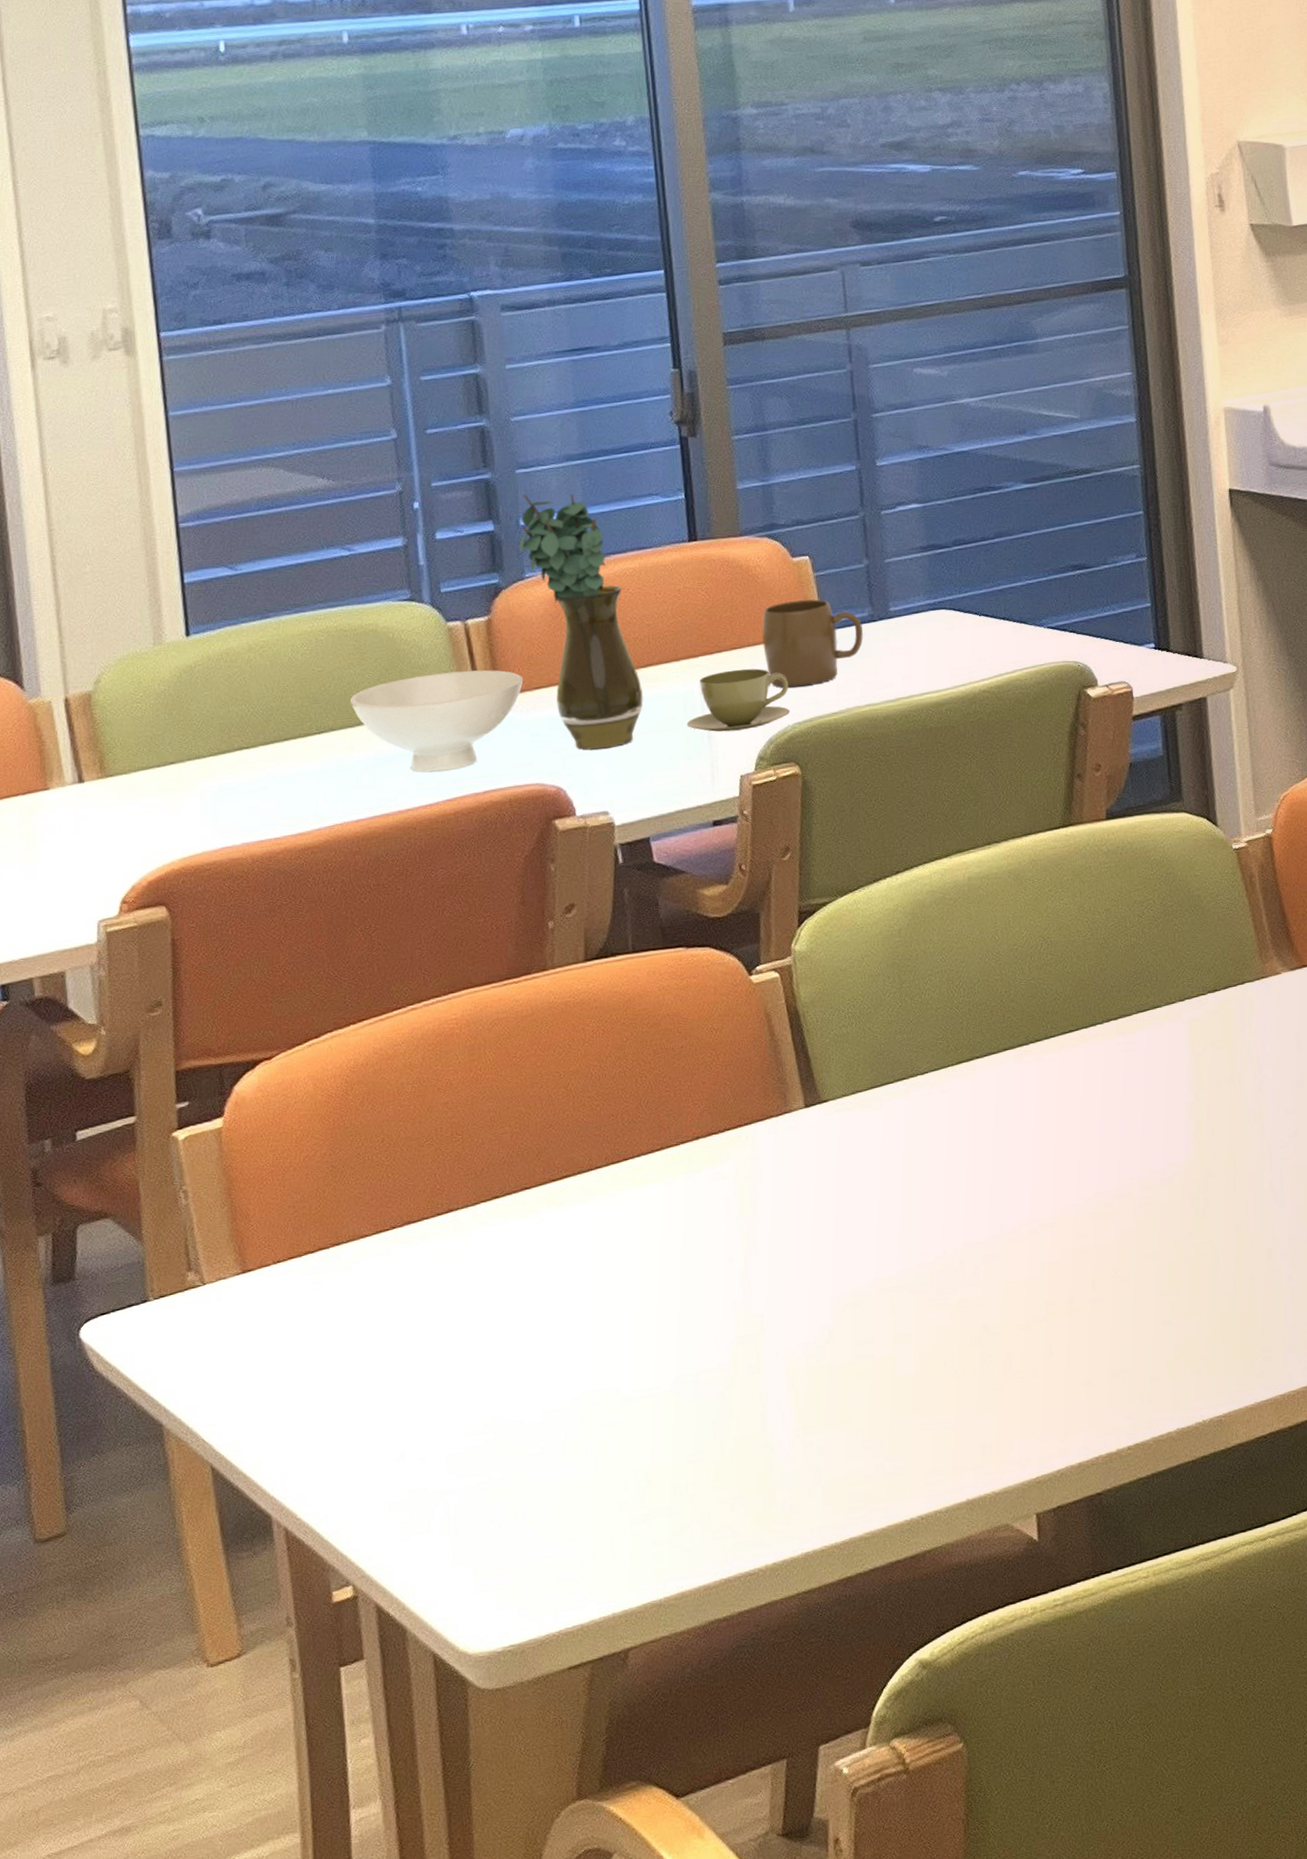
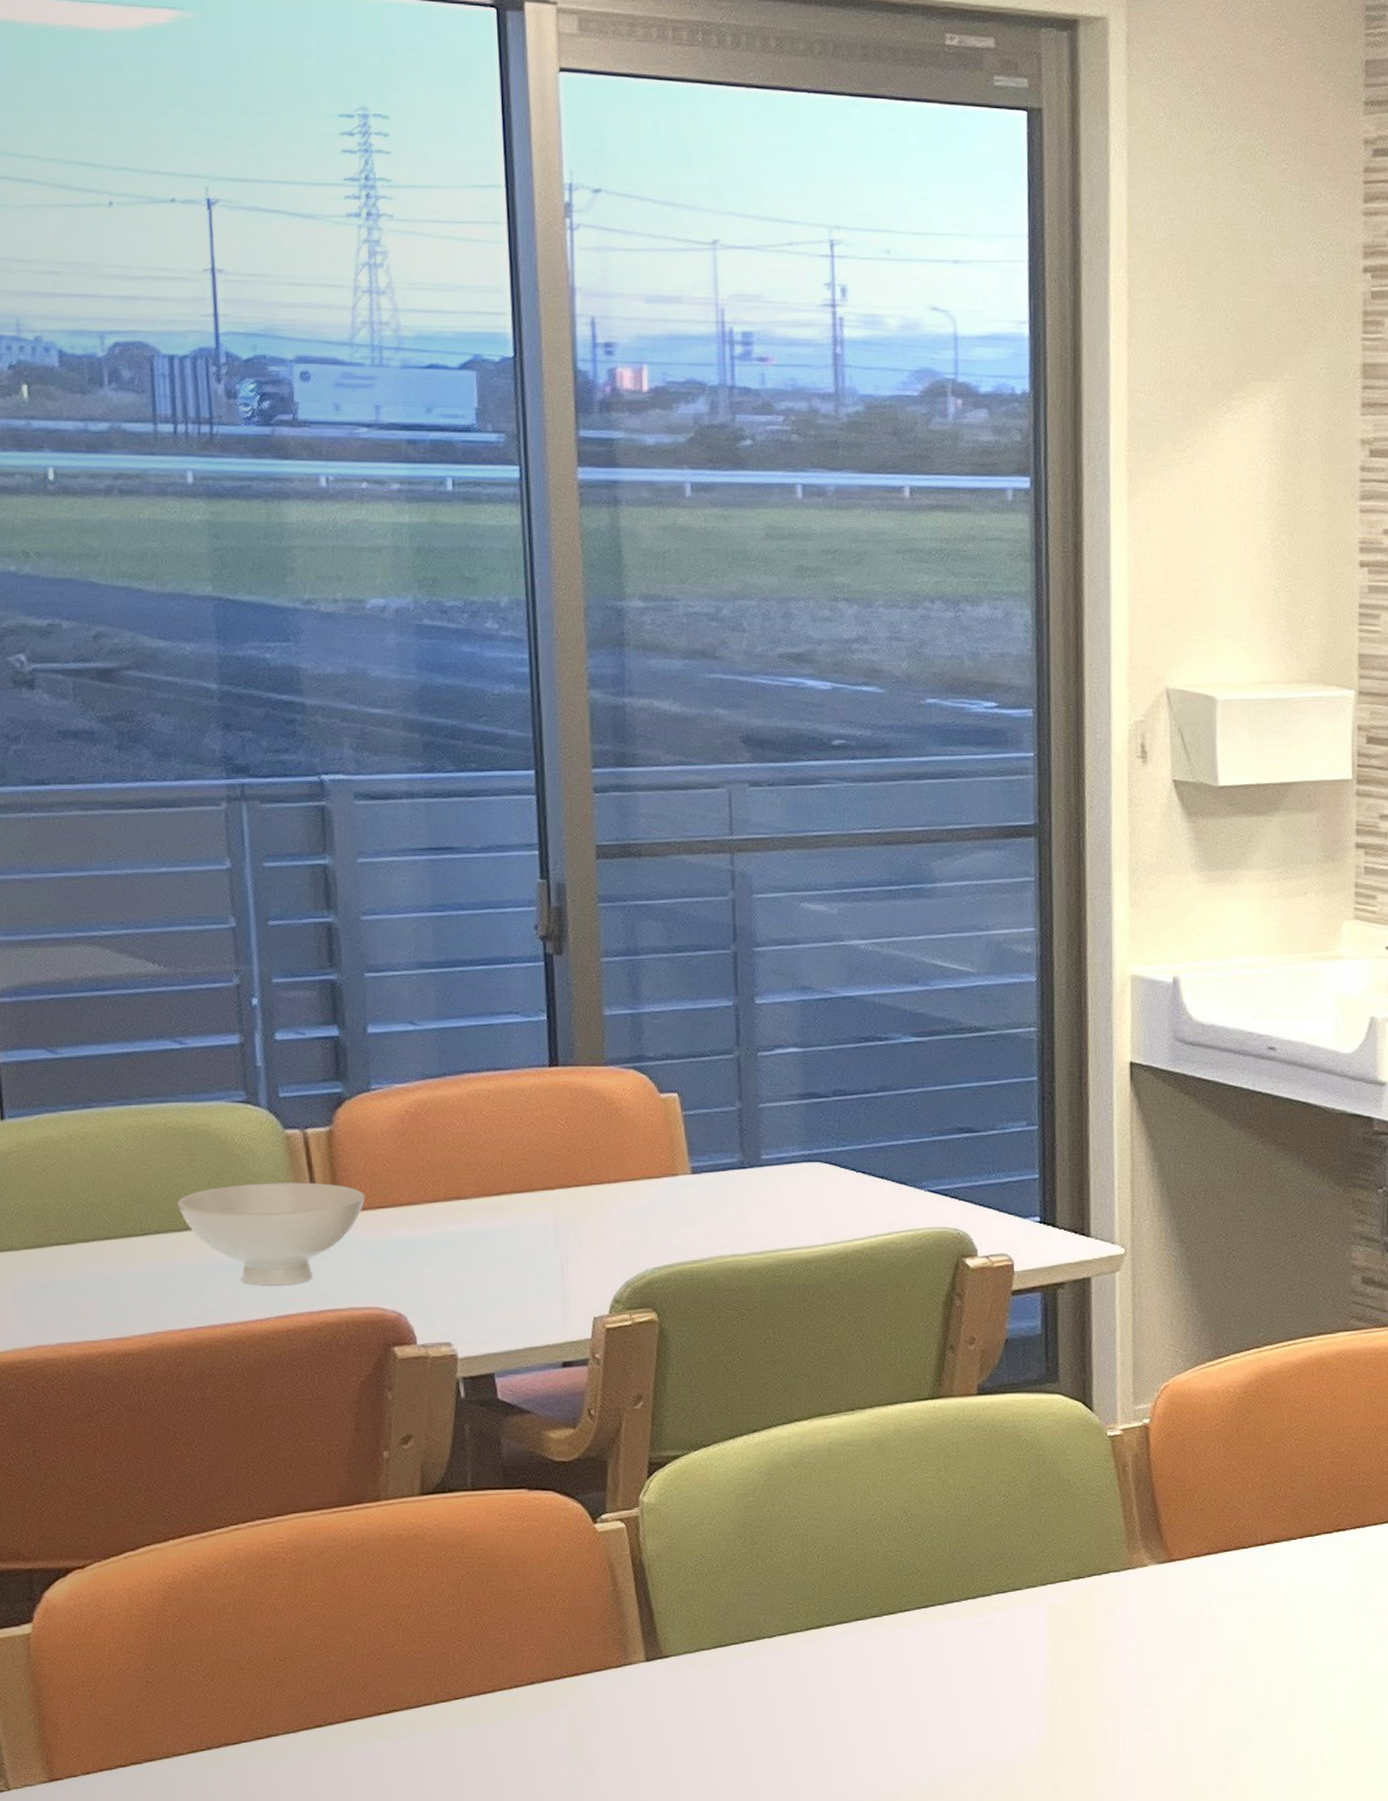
vase: present [519,493,644,749] -> none [365,1000,493,1276]
teacup: present [686,668,790,732] -> none [538,1206,650,1270]
mug: present [762,599,863,687] -> none [623,1139,732,1229]

